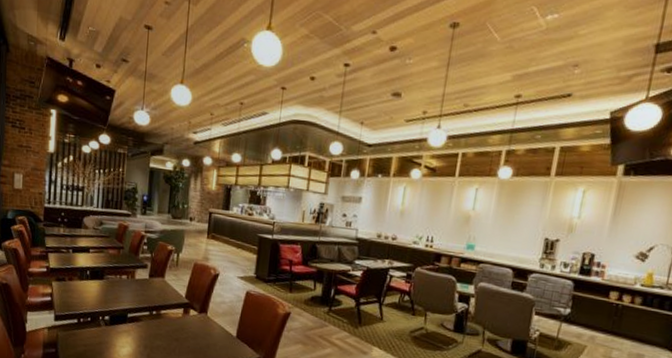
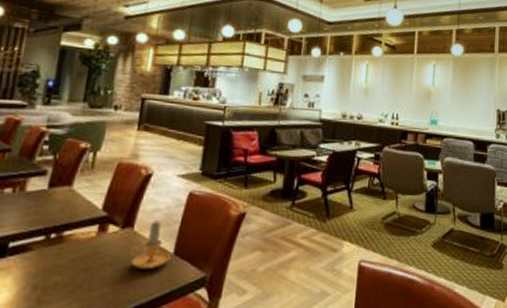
candle: none [206,310,235,347] -> present [130,220,172,270]

